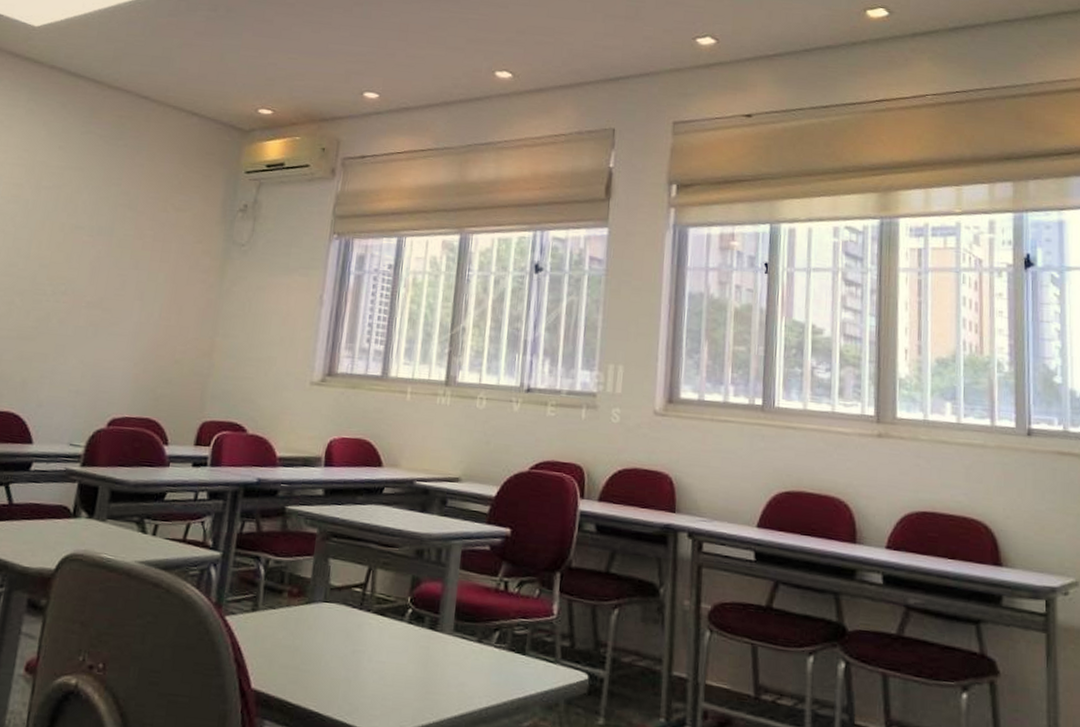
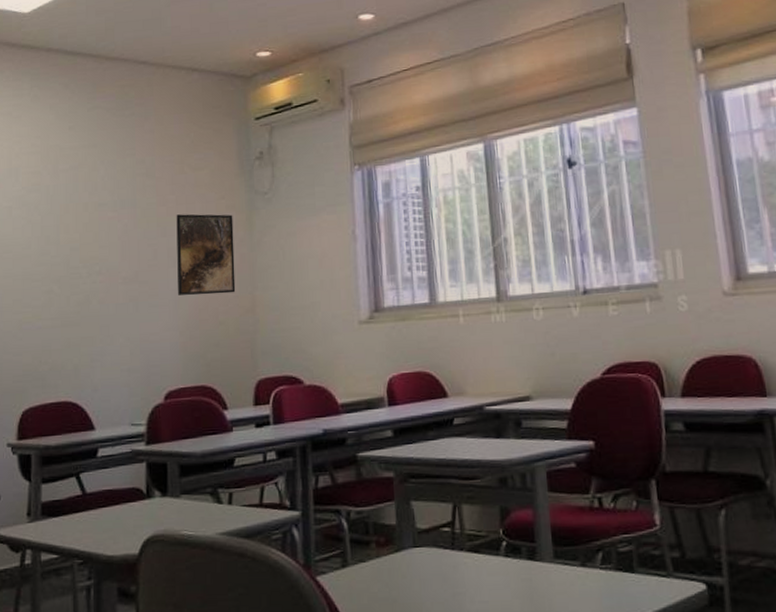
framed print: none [139,250,207,335] -> present [176,214,236,296]

